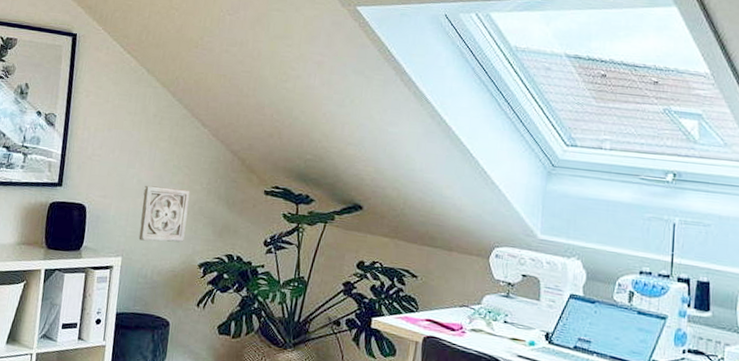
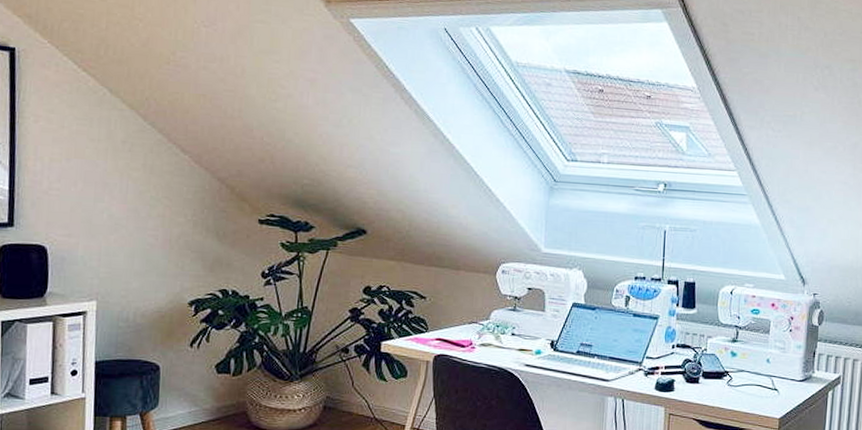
wall ornament: present [138,185,191,243] -> none [115,220,173,282]

